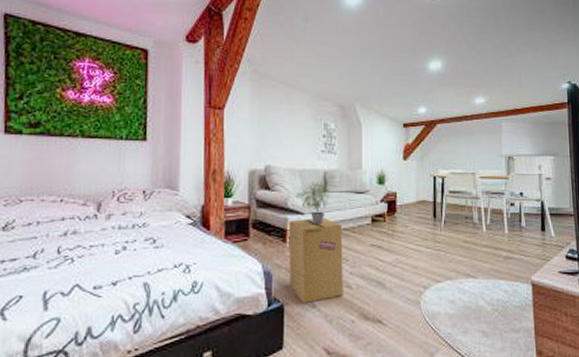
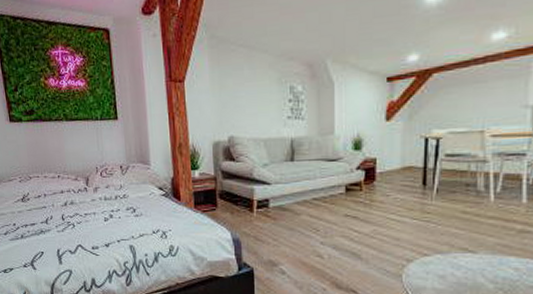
cardboard box: present [289,217,343,303] -> none [255,187,314,269]
potted plant: present [296,181,330,224] -> none [261,150,298,194]

